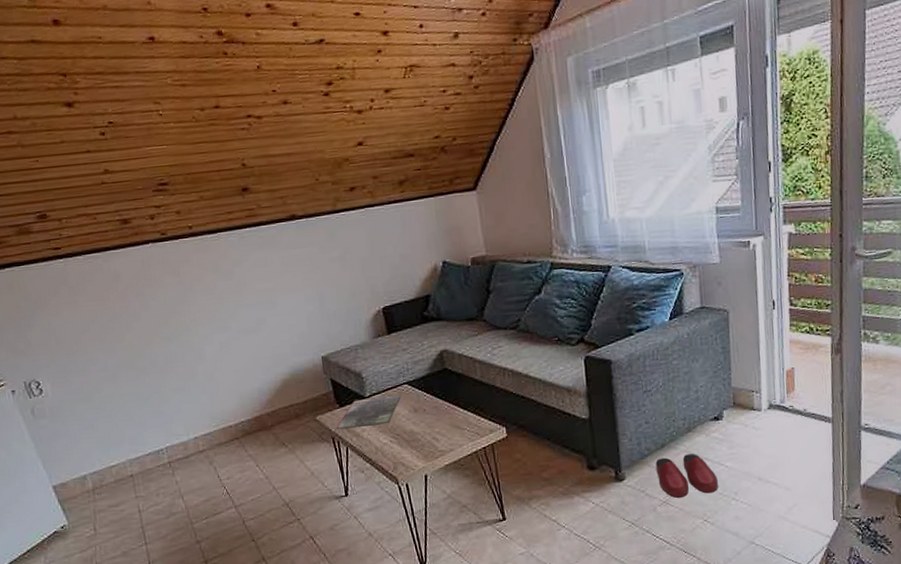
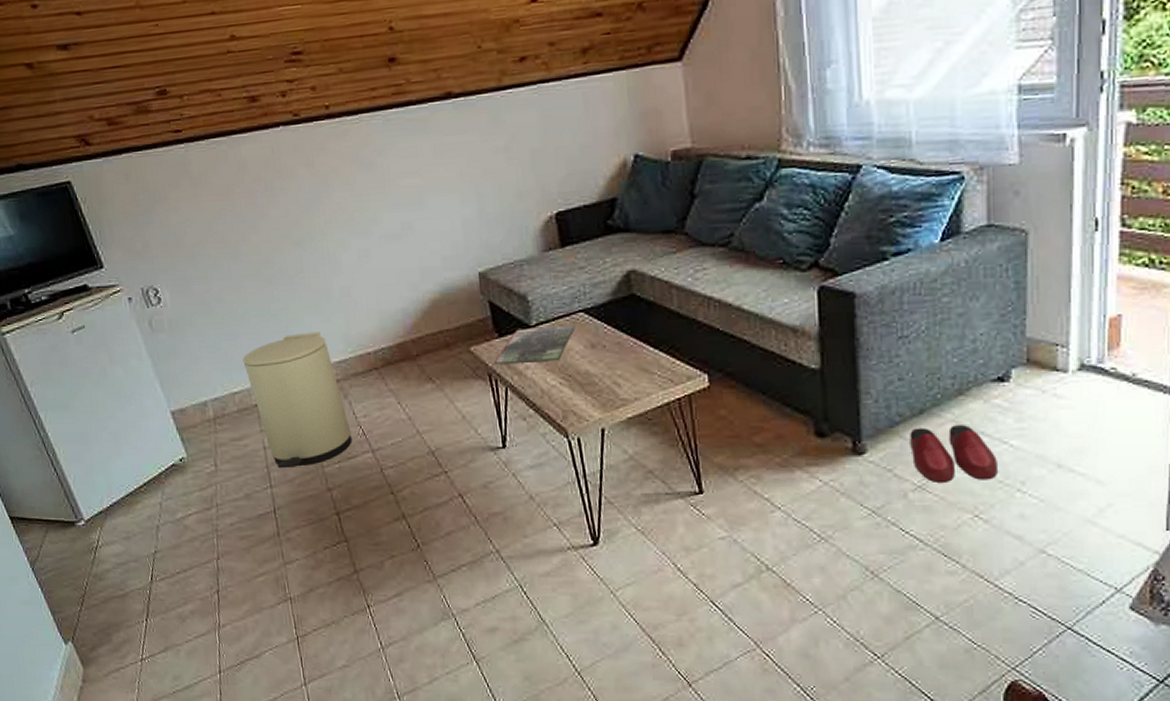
pedal bin: none [118,411,218,528] -> present [242,332,352,469]

